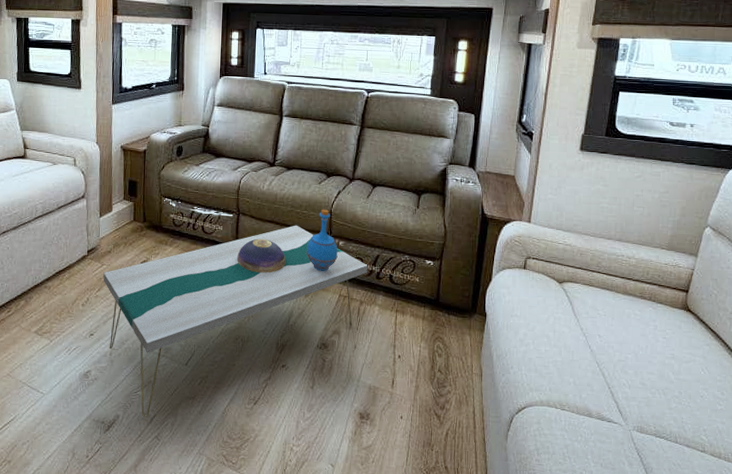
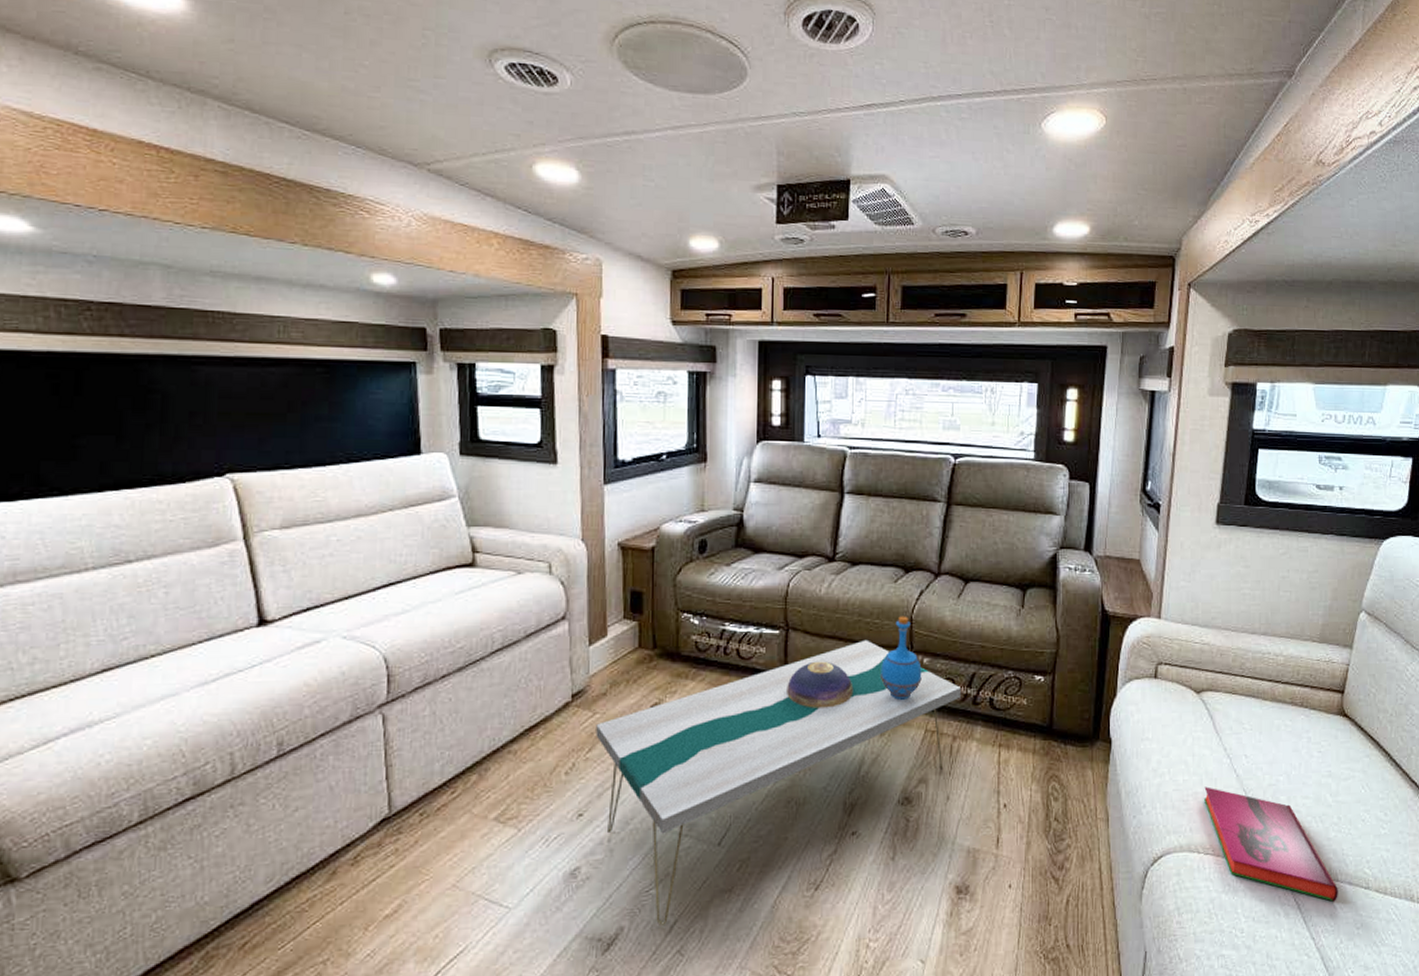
hardback book: none [561,357,677,459] -> present [1203,787,1338,902]

